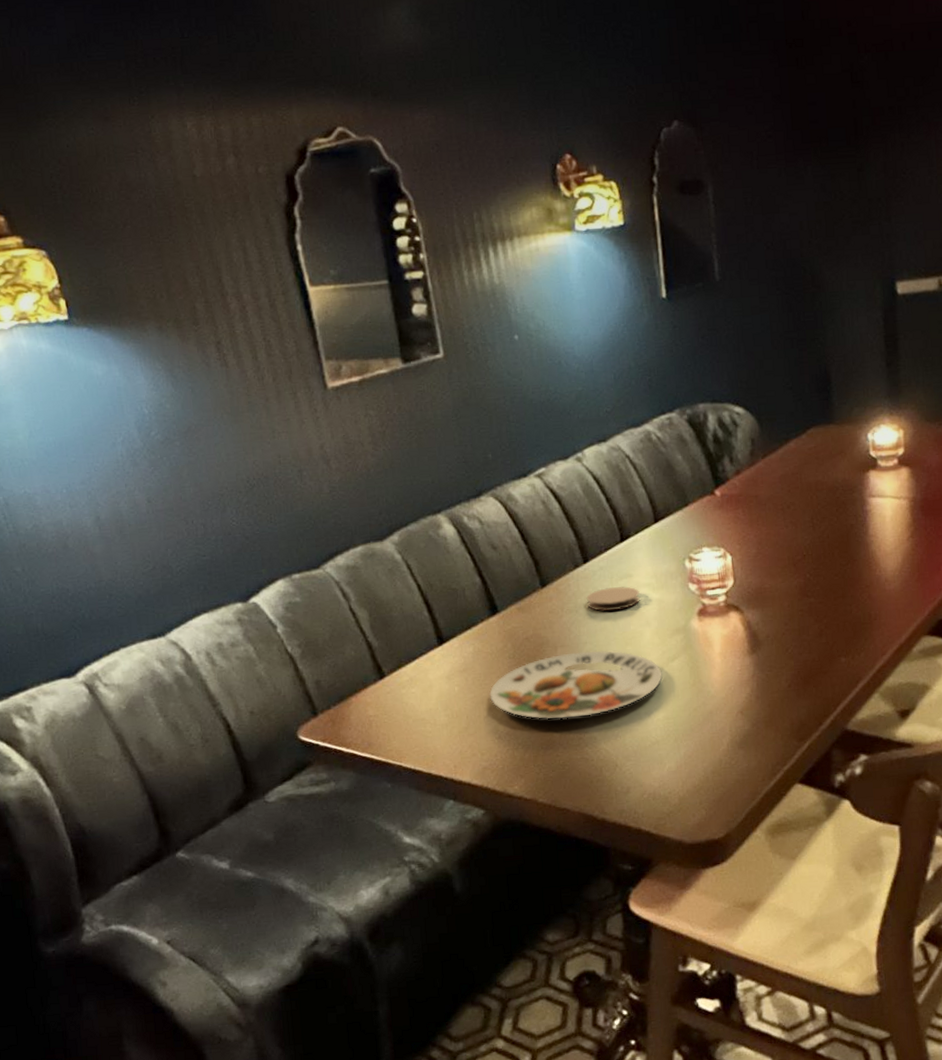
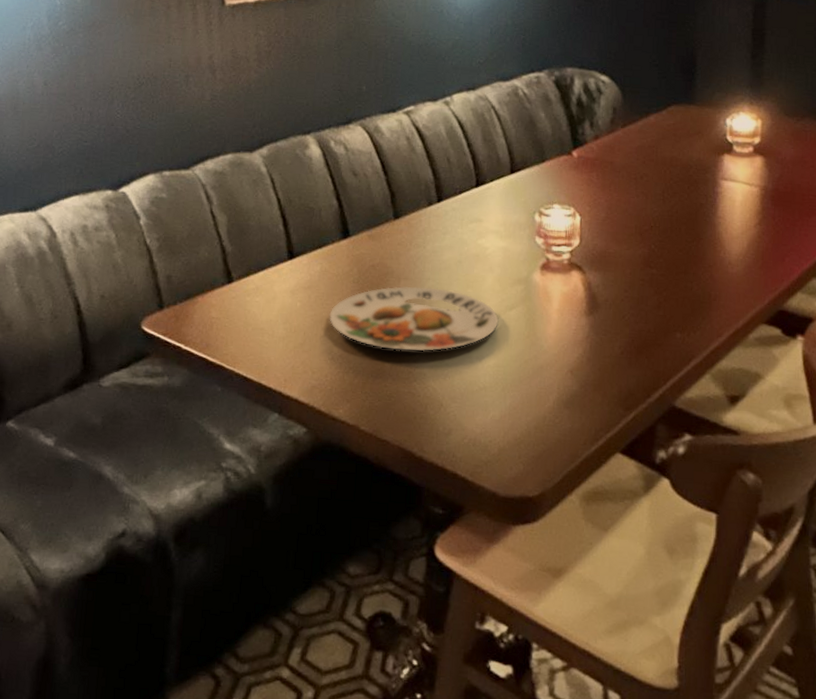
coaster: present [586,586,640,611] -> none [435,229,487,252]

